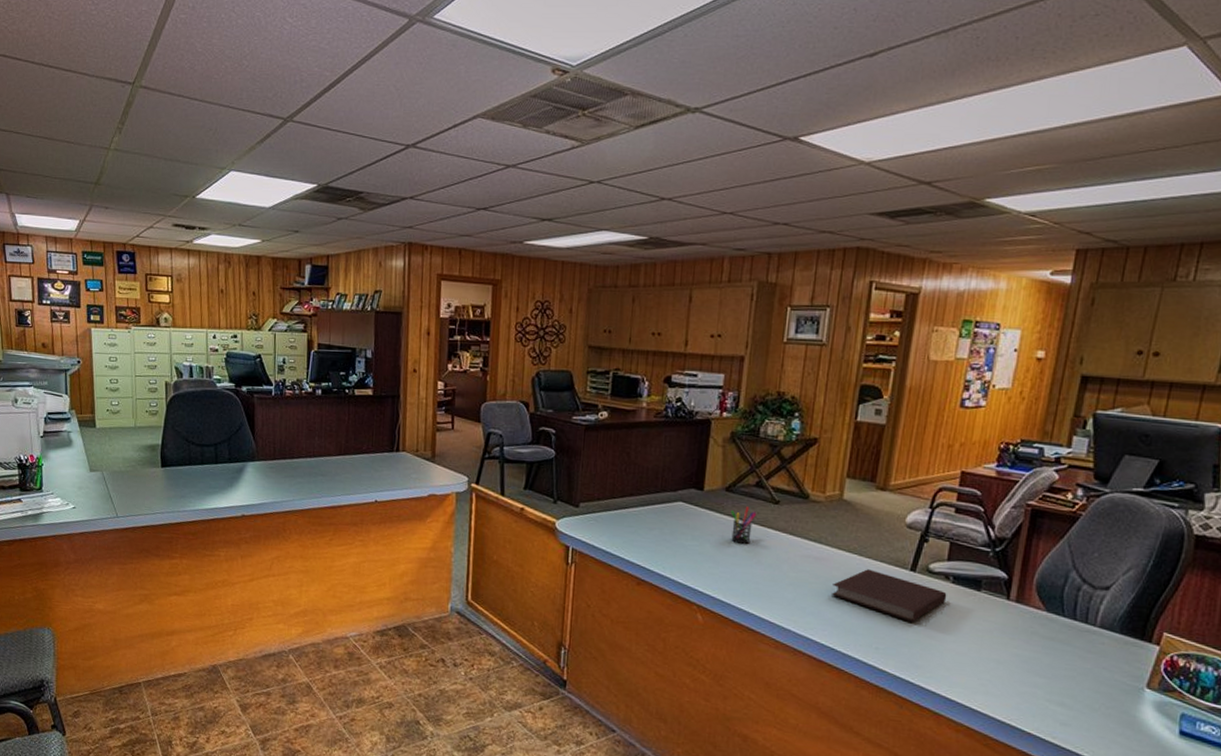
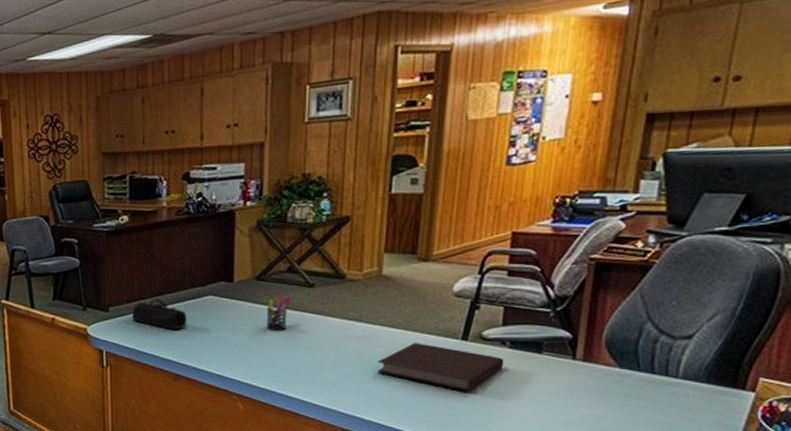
pencil case: none [602,498,656,533] -> present [132,298,187,329]

